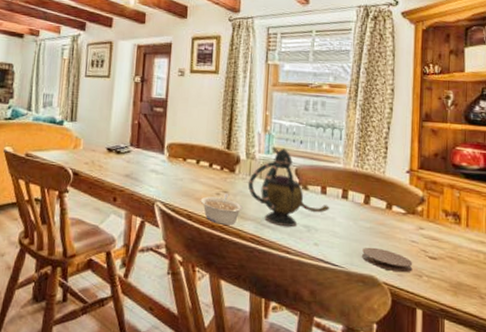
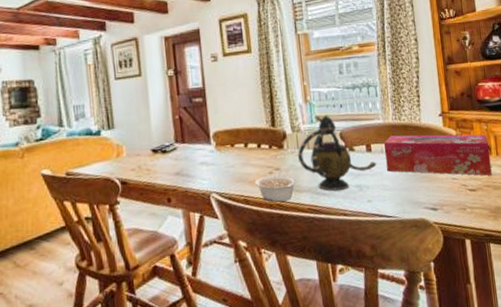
tissue box: none [340,183,459,248] -> present [384,134,492,176]
coaster: present [361,247,413,273] -> none [410,191,457,210]

